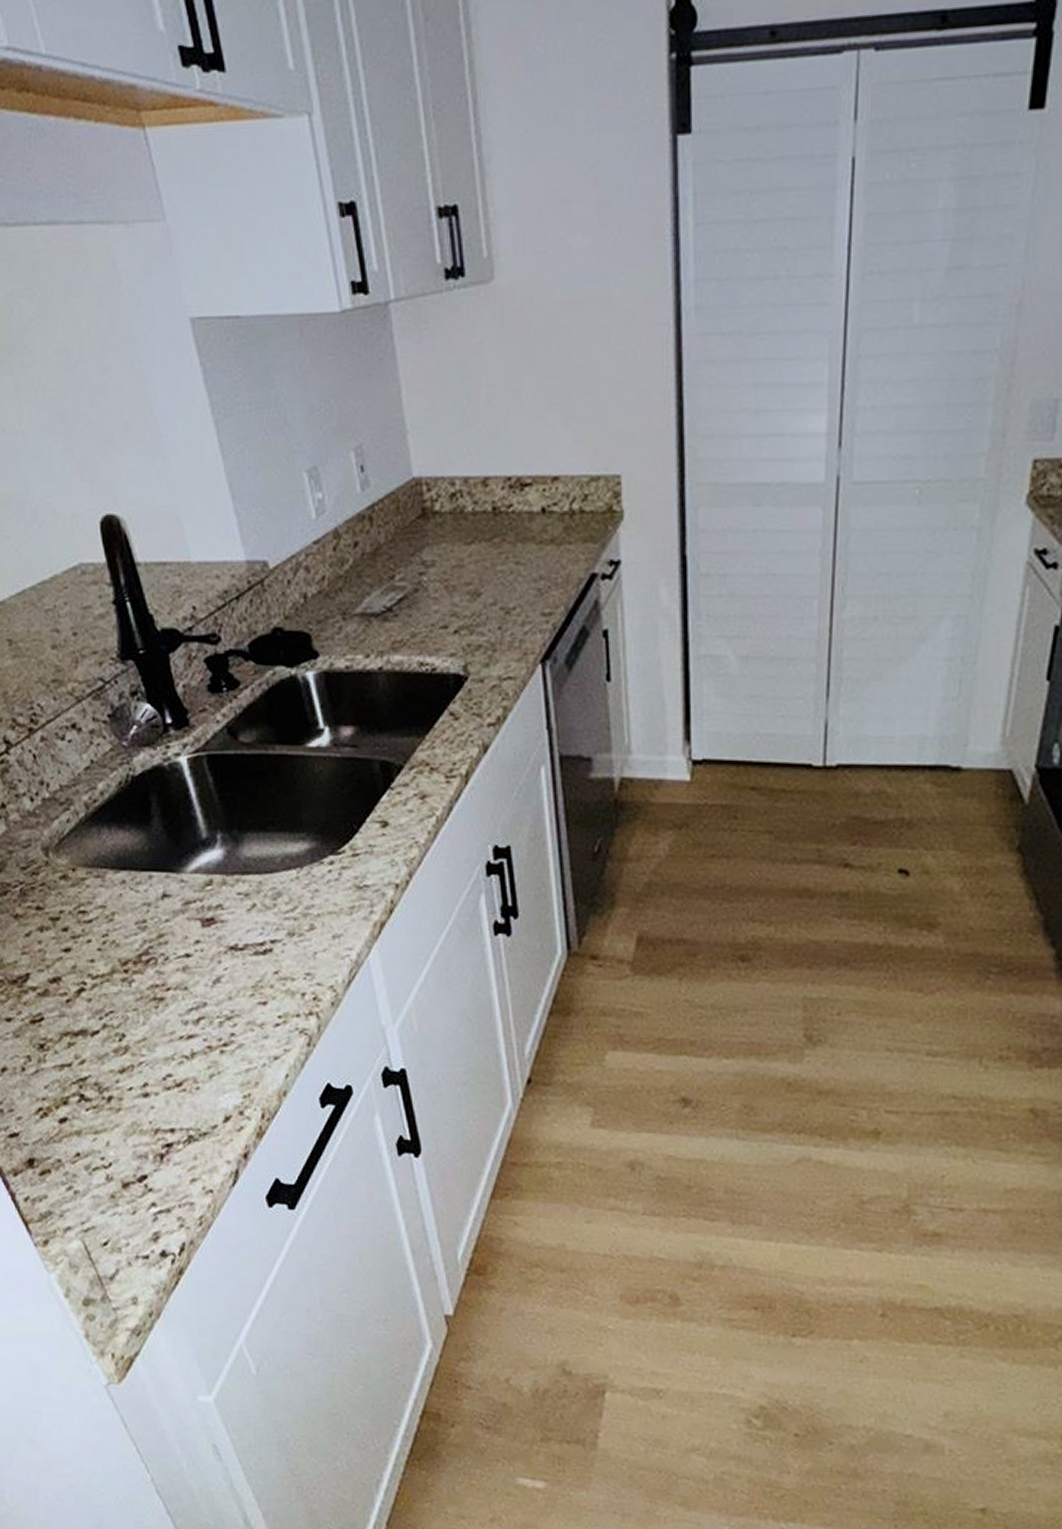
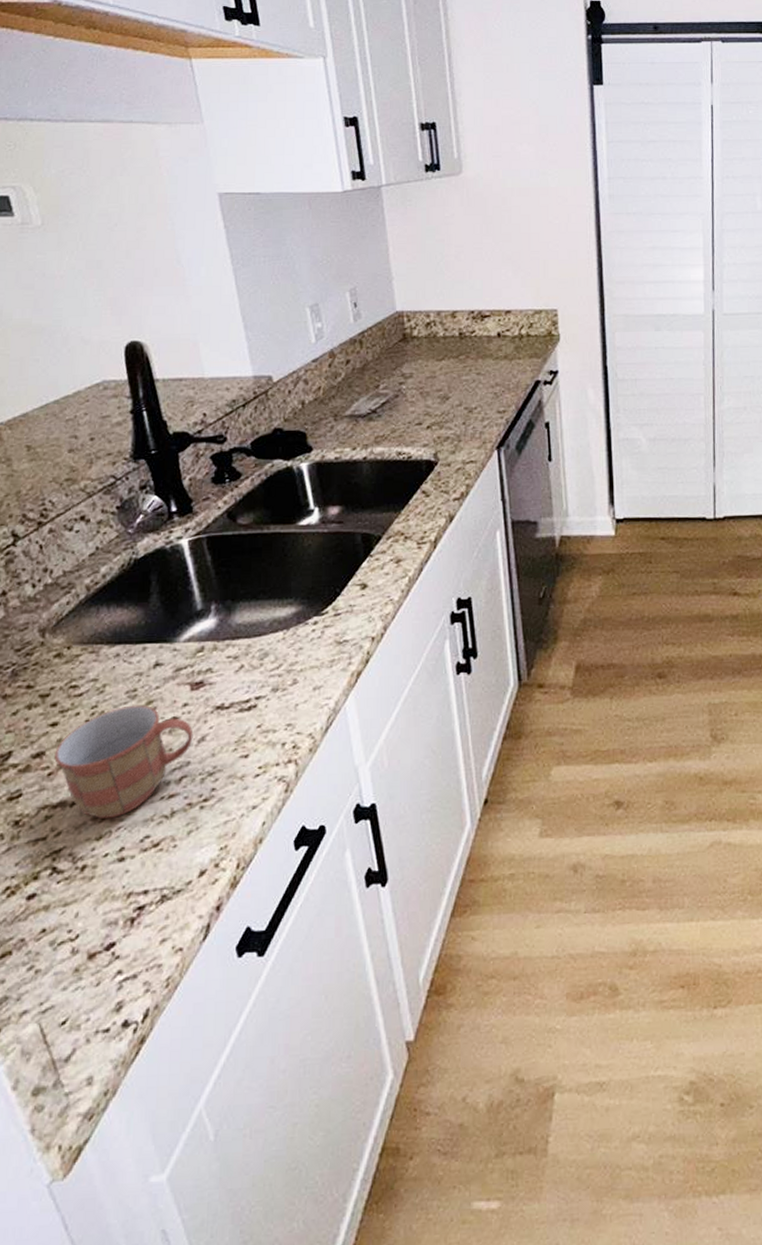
mug: none [69,937,208,1053] -> present [53,705,194,819]

